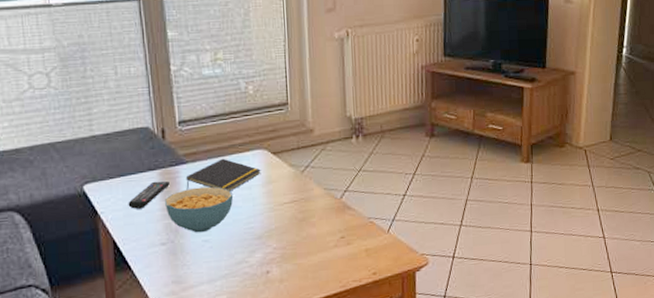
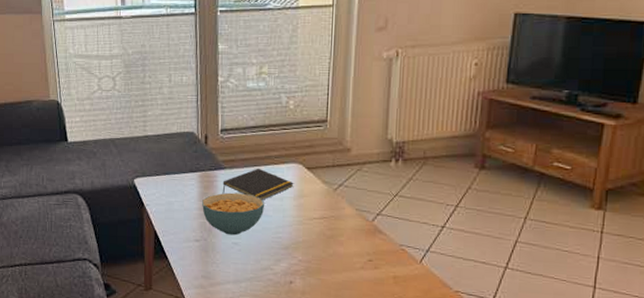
remote control: present [128,181,170,209] -> none [170,182,208,206]

